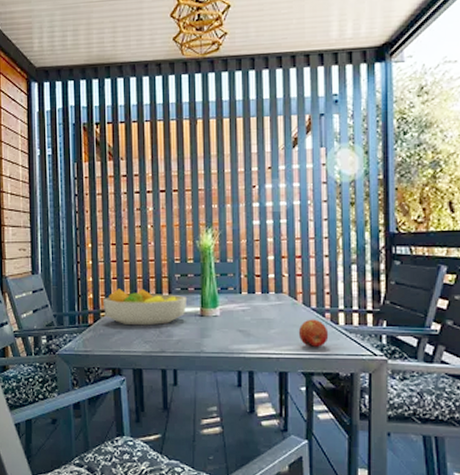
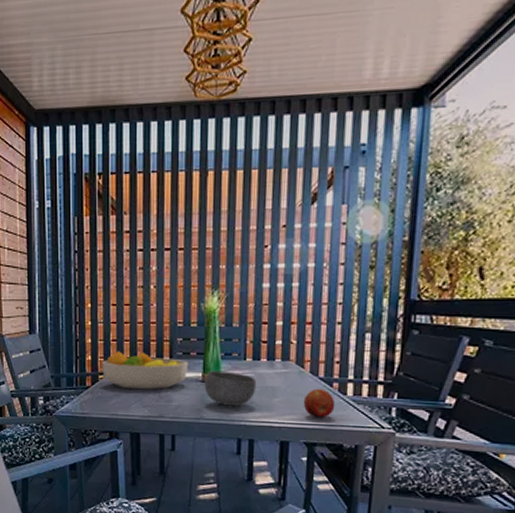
bowl: none [203,305,253,339] -> present [204,370,257,406]

